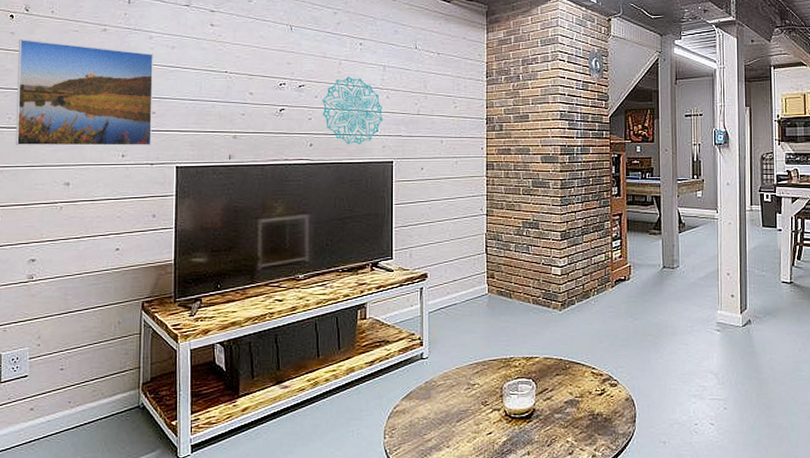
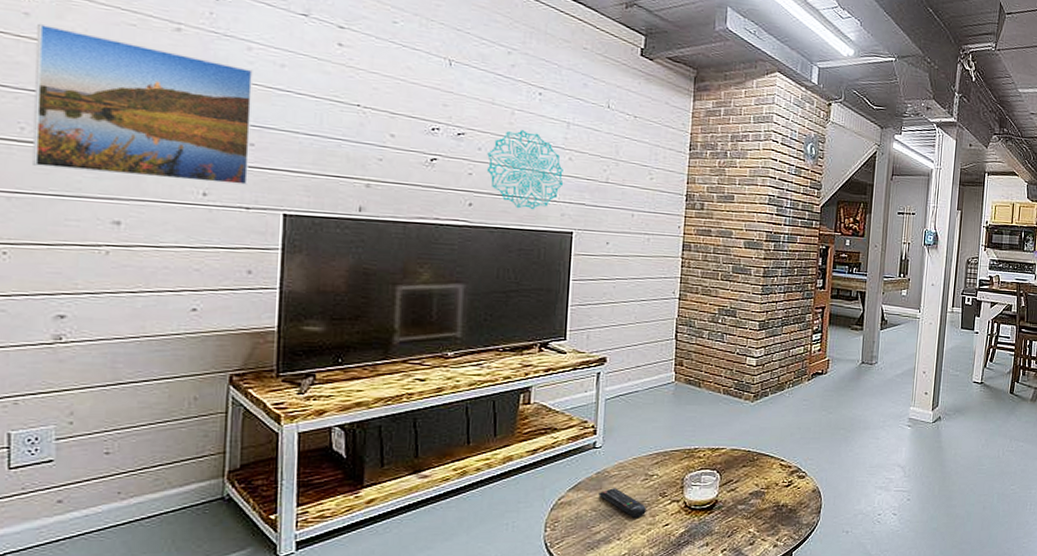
remote control: none [428,397,470,426] -> present [598,488,646,518]

